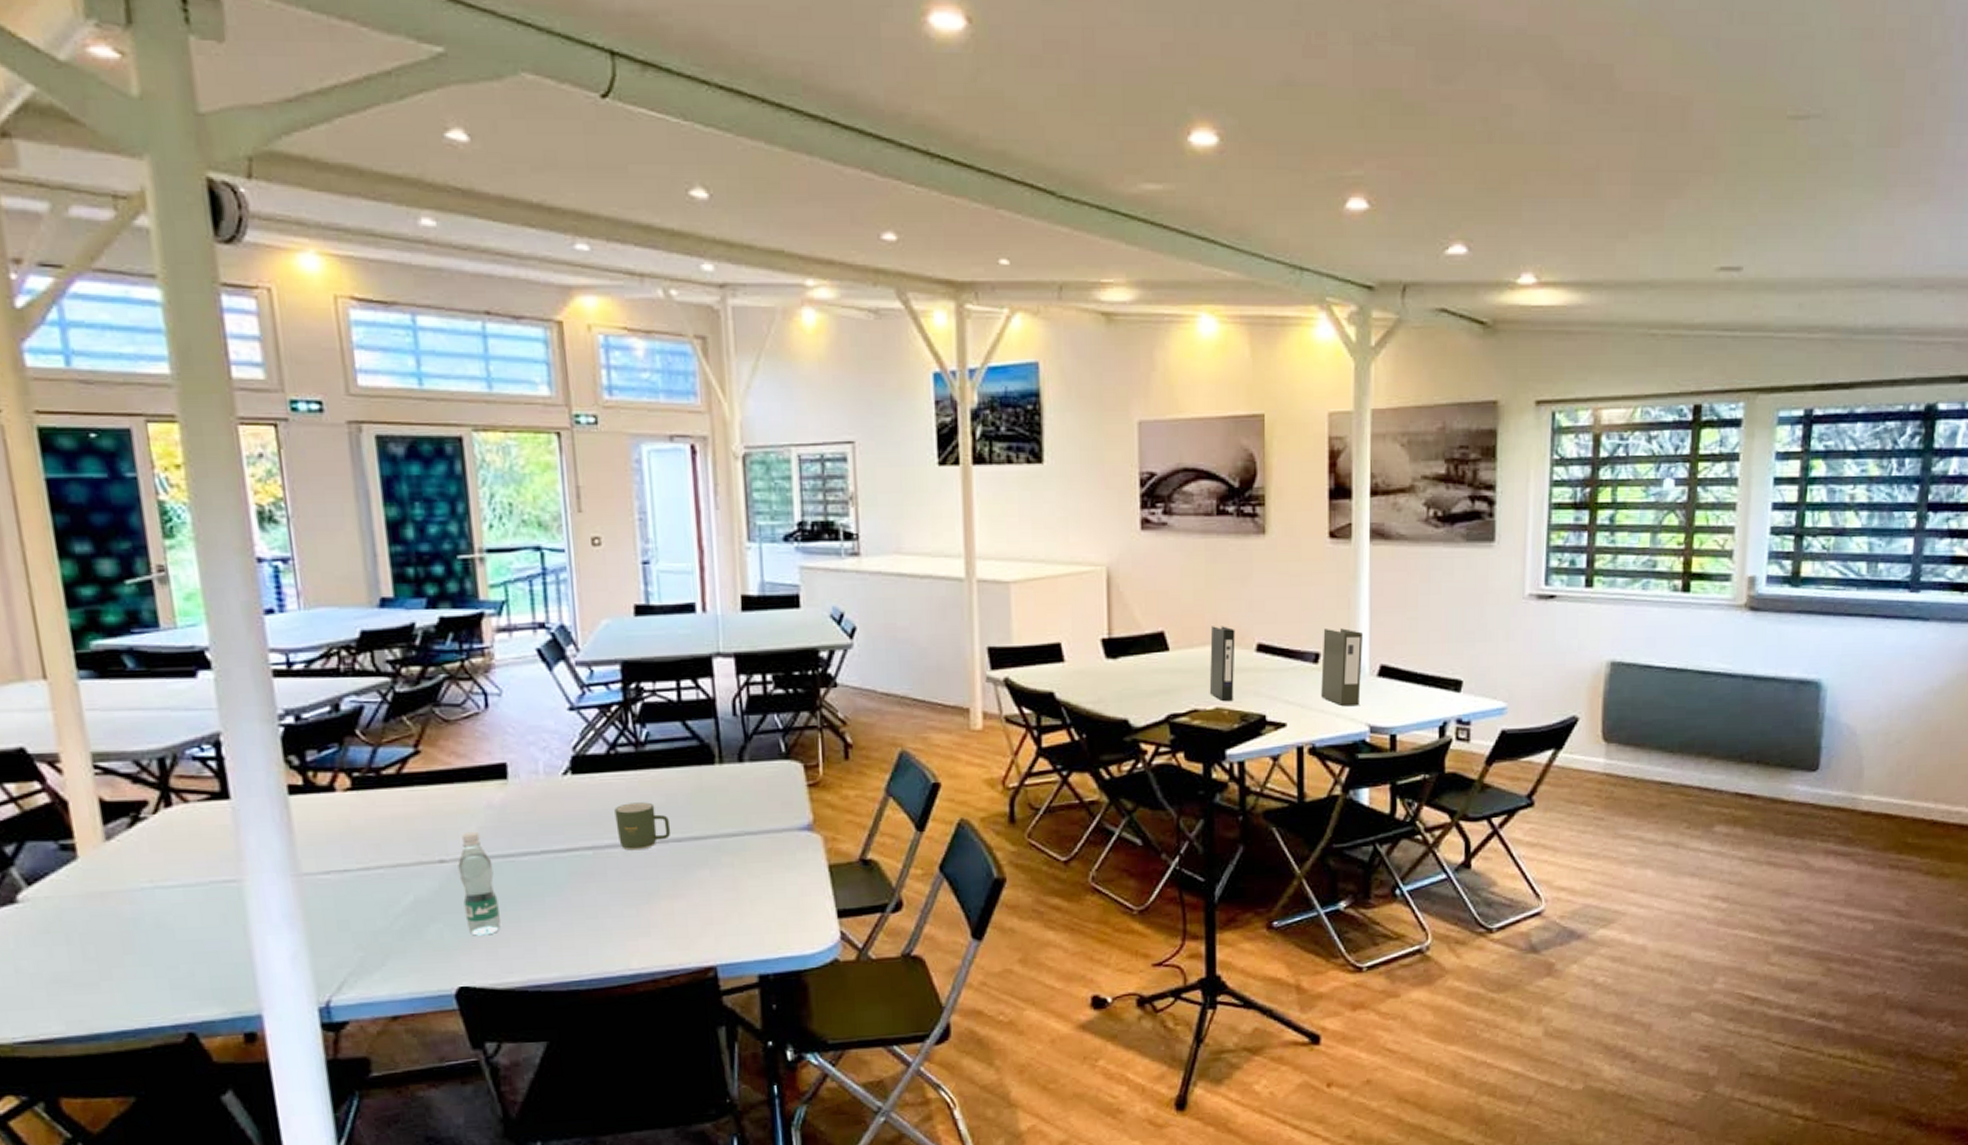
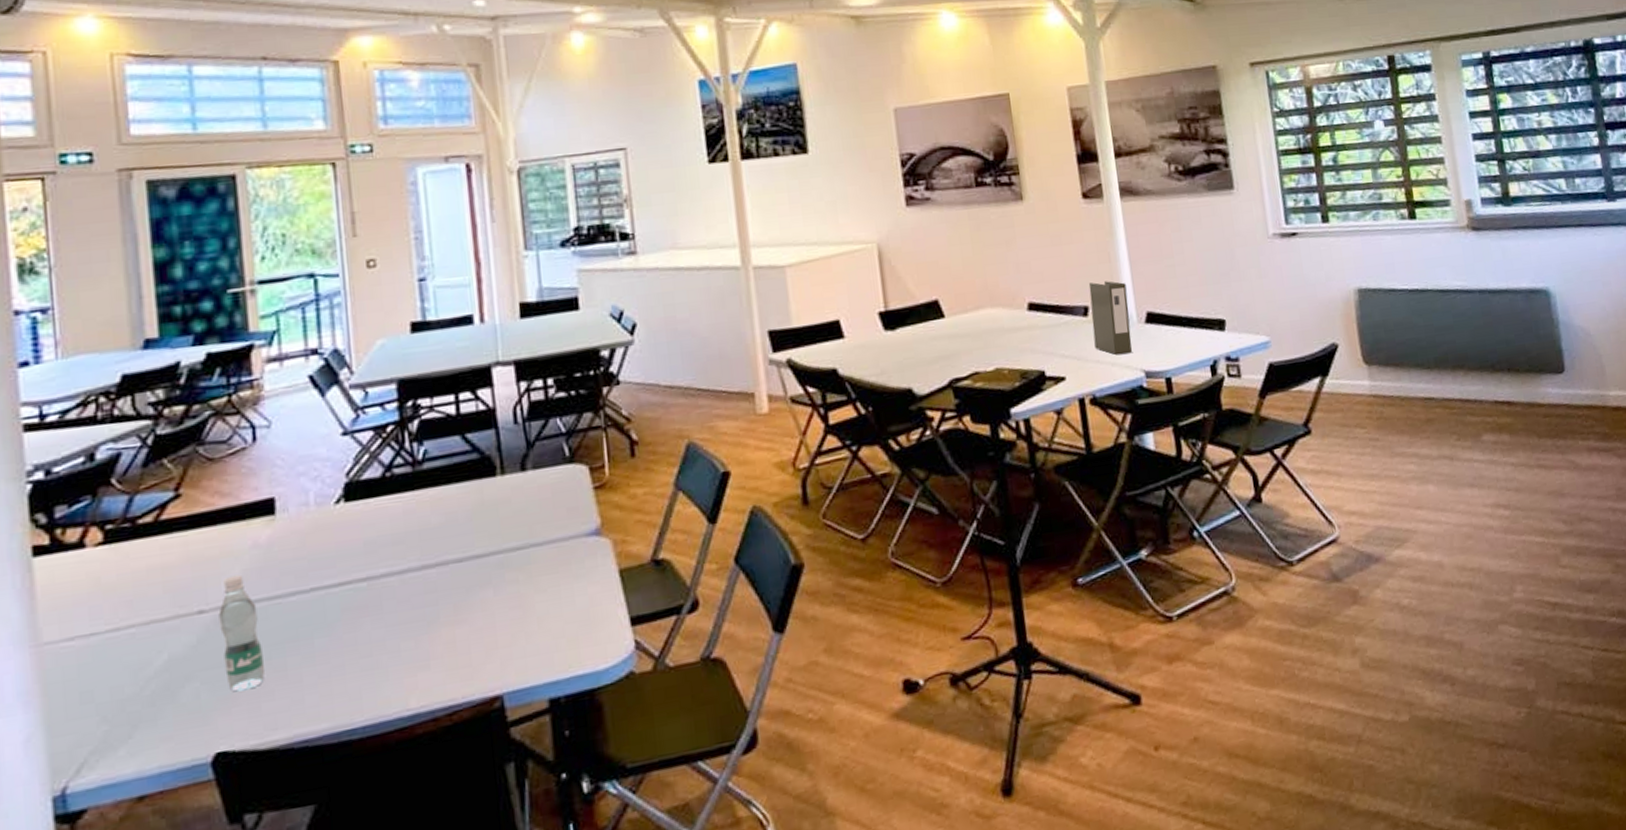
mug: present [614,802,671,851] -> none [390,523,452,578]
binder: present [1209,626,1236,701] -> none [983,289,1011,361]

